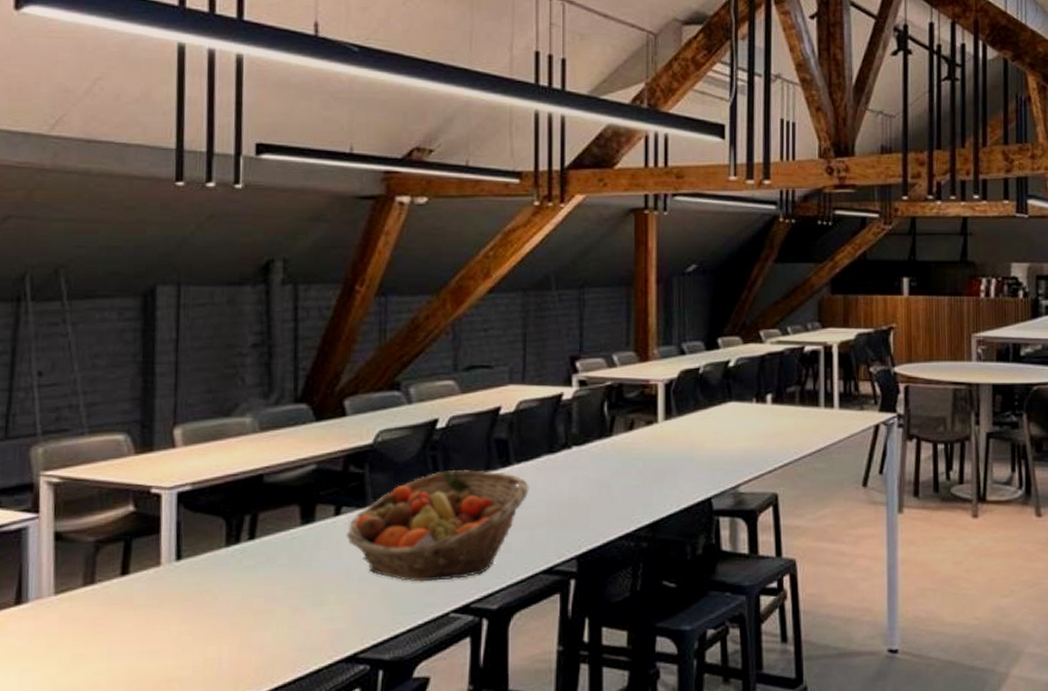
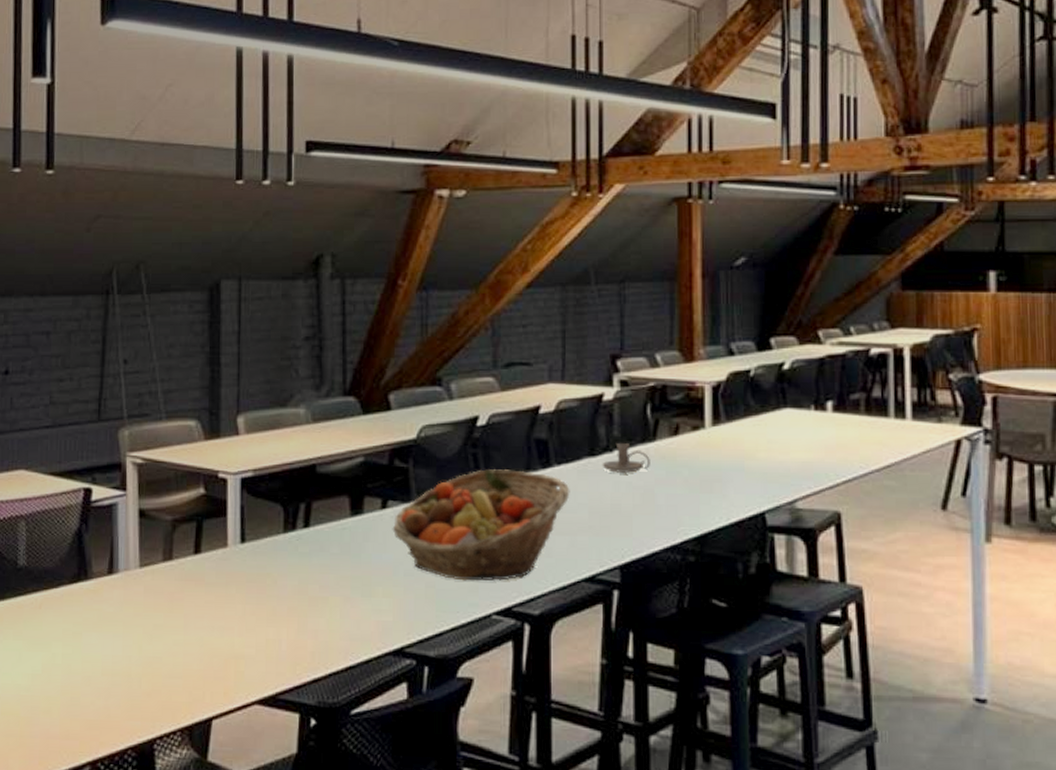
candle holder: none [560,440,607,468] -> present [602,443,650,473]

